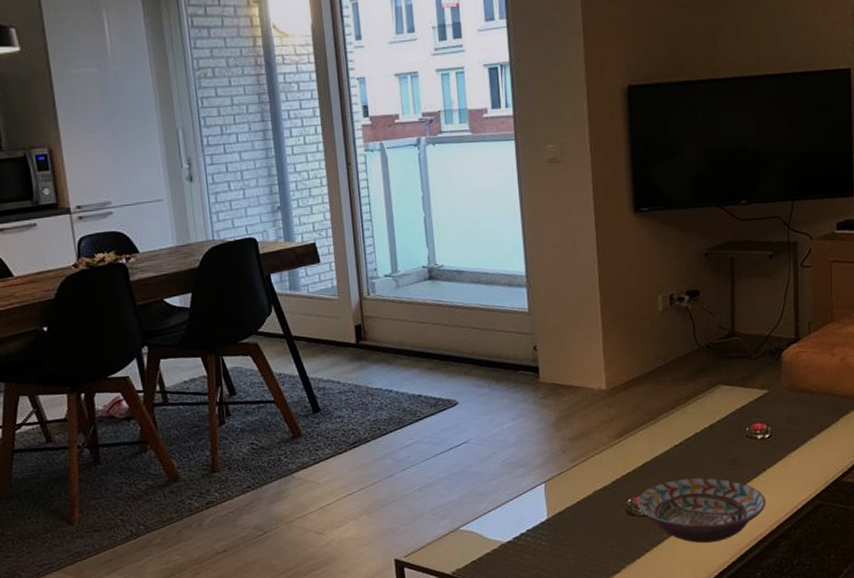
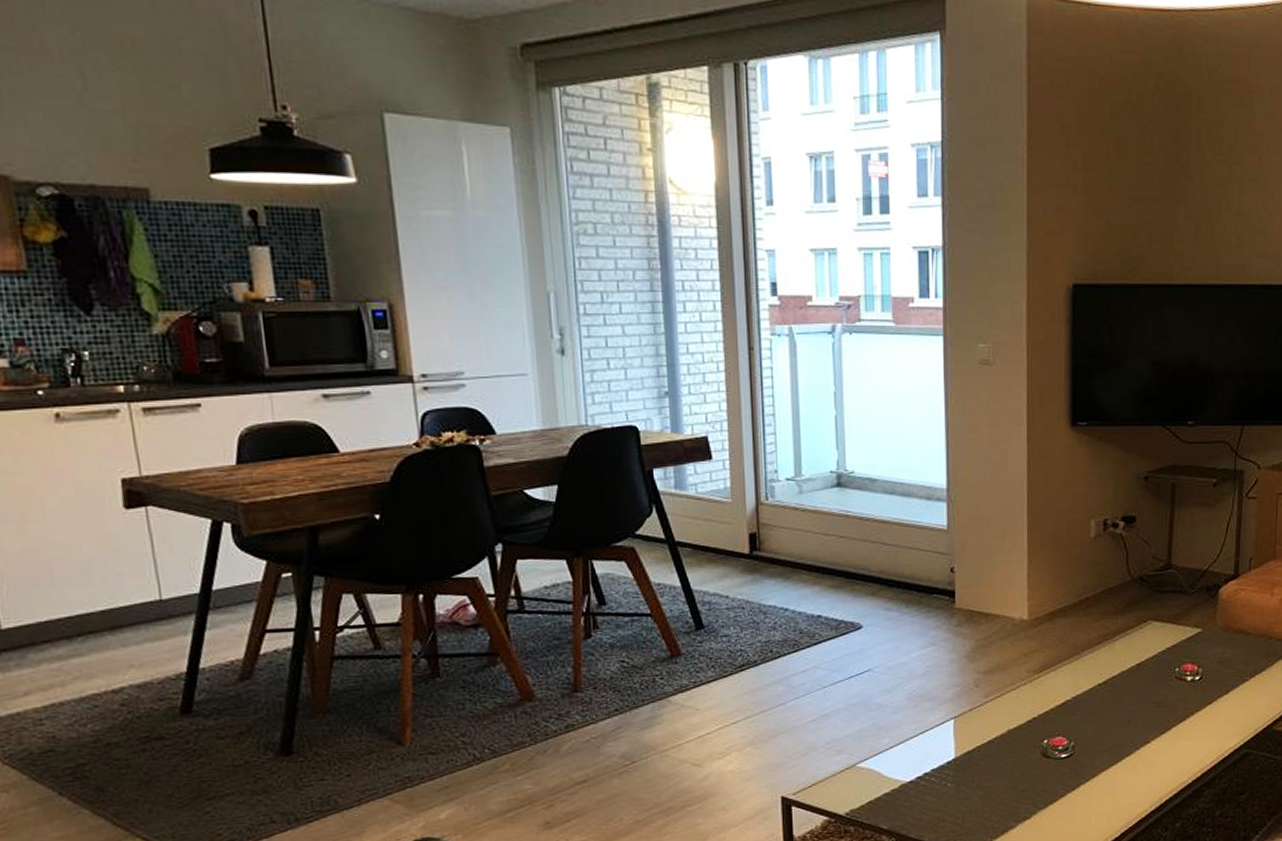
decorative bowl: present [637,477,766,543] -> none [1053,719,1191,790]

